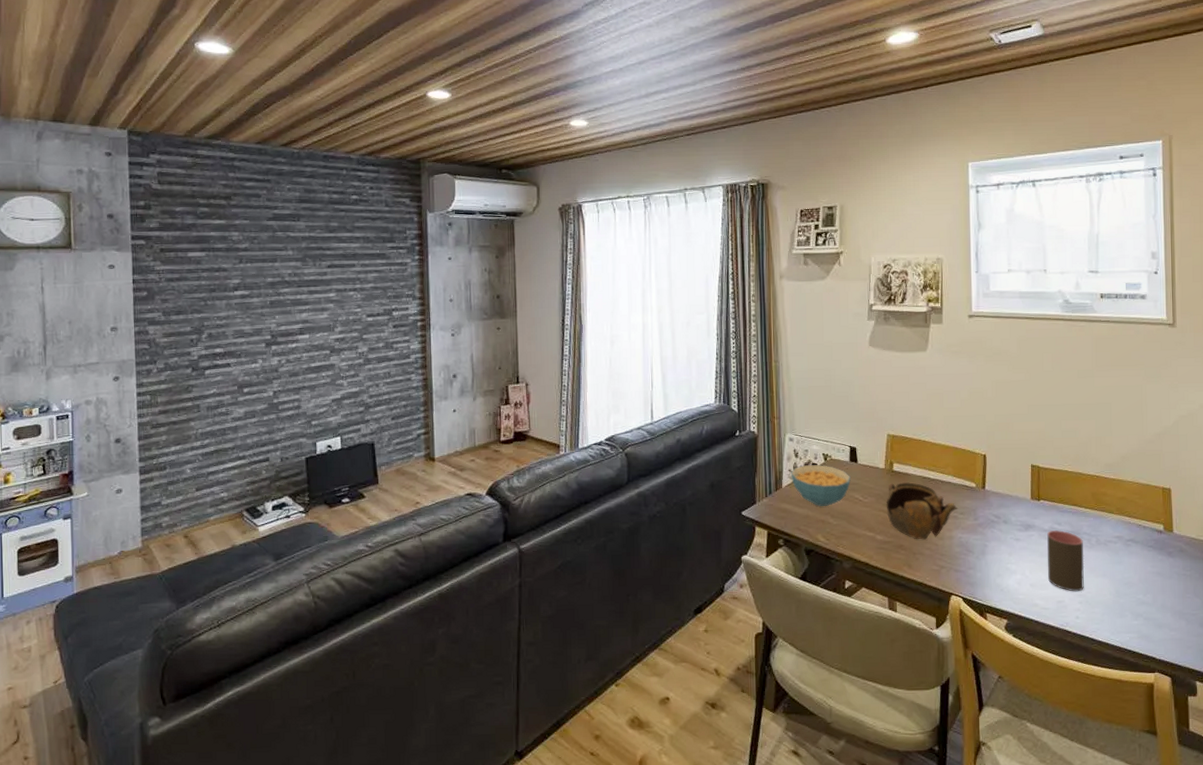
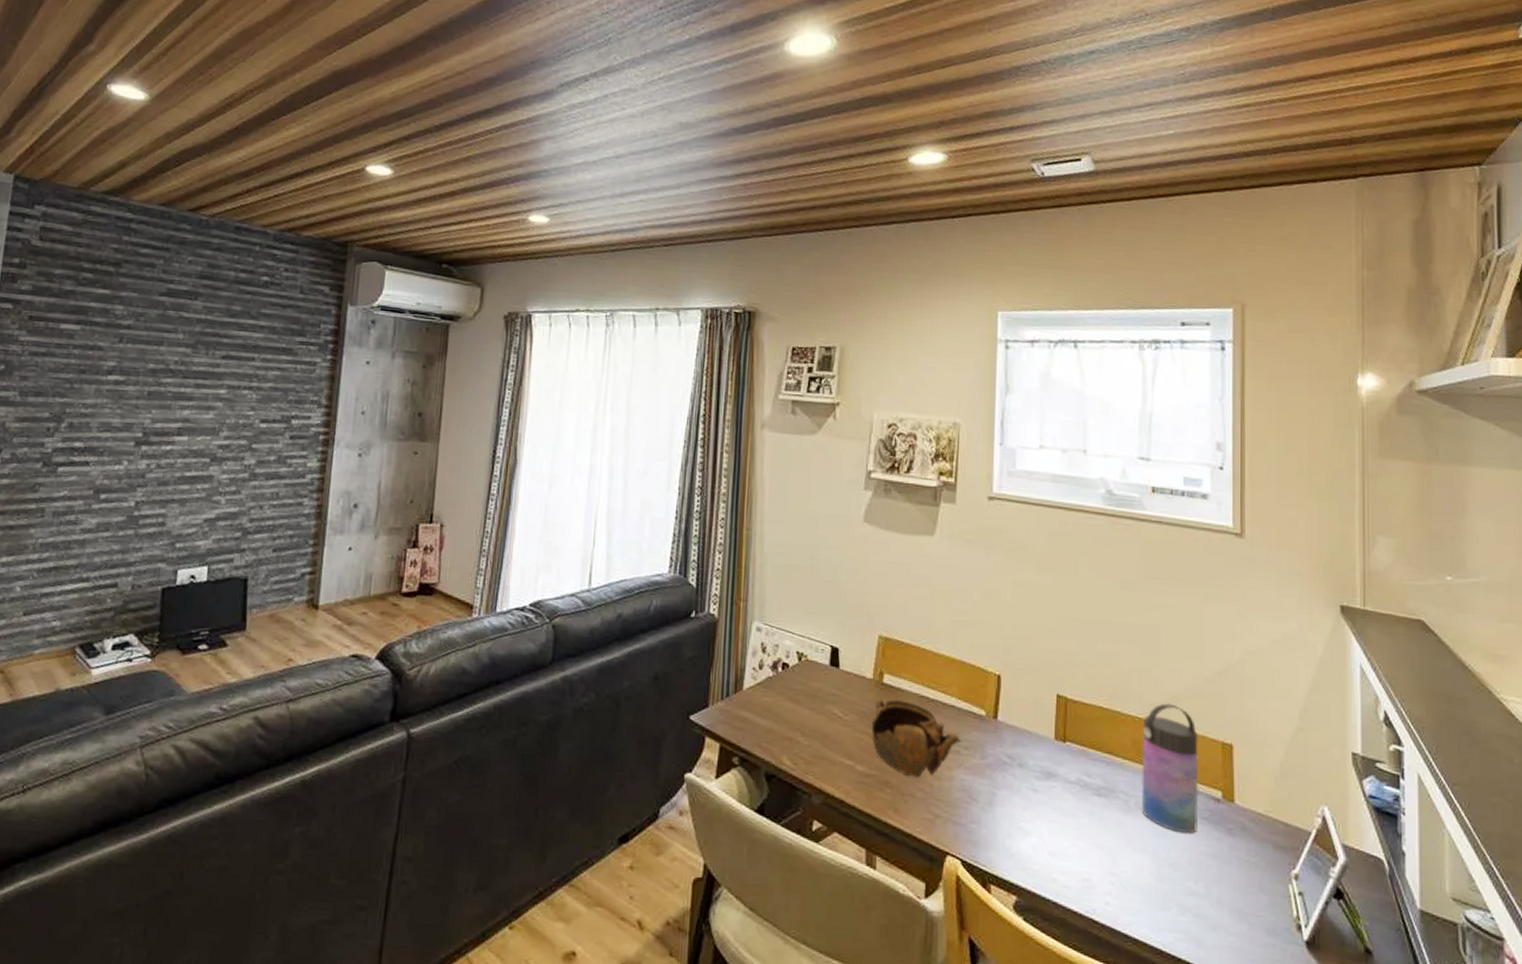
cereal bowl: present [791,465,851,506] -> none [755,664,829,720]
cup: present [1047,530,1085,592] -> none [1072,783,1120,869]
water bottle: none [1100,462,1146,560] -> present [1141,703,1199,834]

